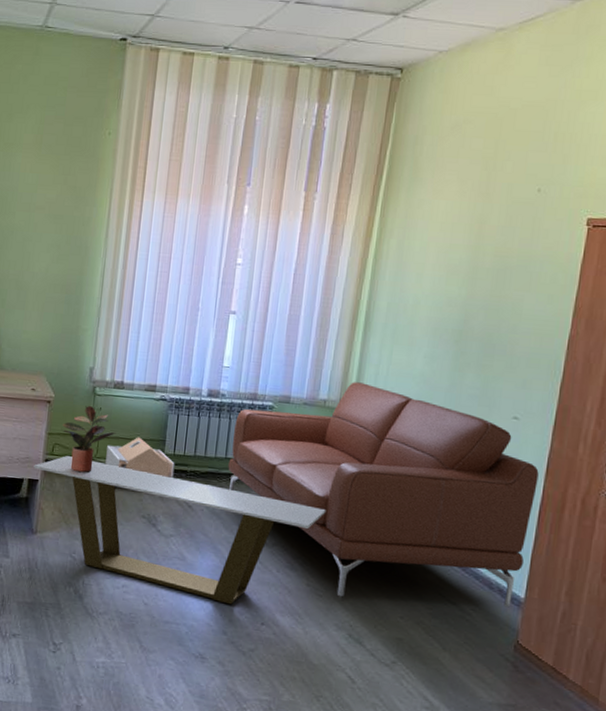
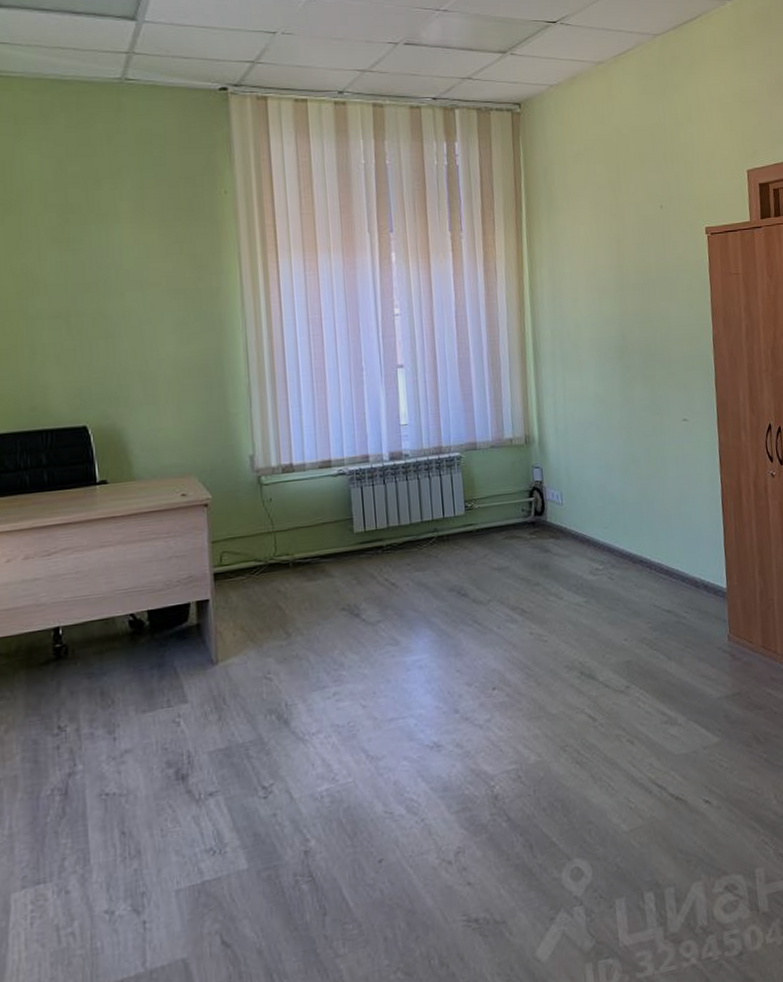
coffee table: present [33,456,326,605] -> none [200,550,534,684]
potted plant: present [62,405,116,473] -> none [228,498,294,579]
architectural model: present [105,437,175,479] -> none [286,521,369,562]
sofa: present [228,382,539,608] -> none [424,414,719,637]

